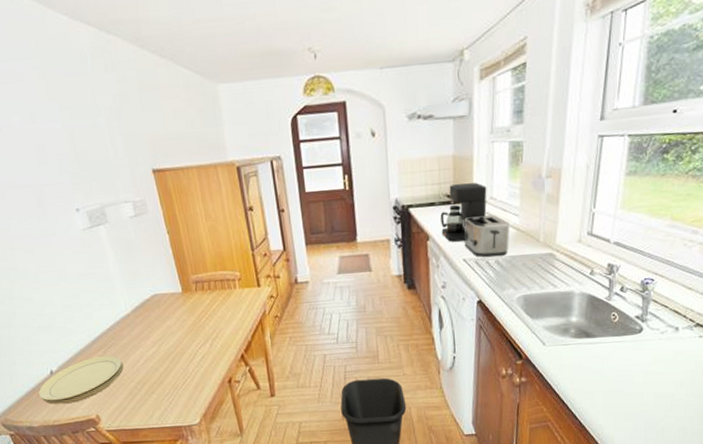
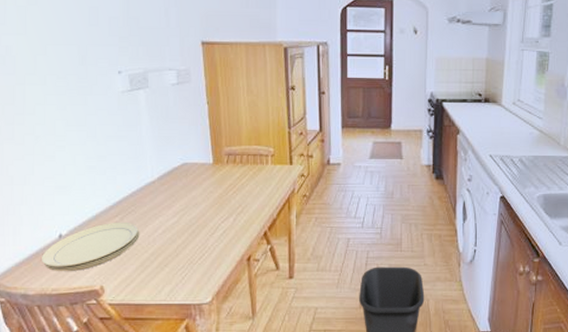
coffee maker: present [440,183,487,242] -> none [471,85,515,138]
toaster: present [463,214,510,257] -> none [491,115,534,154]

